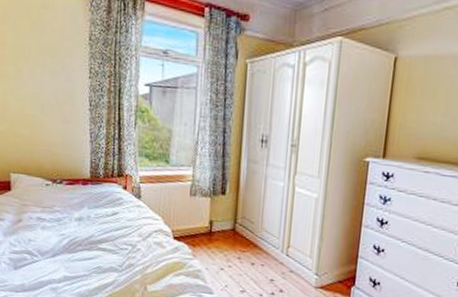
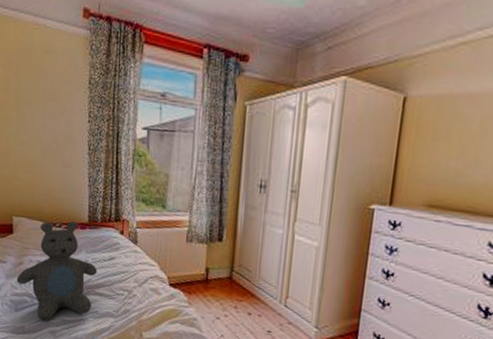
teddy bear: none [15,177,100,278] -> present [16,221,98,321]

